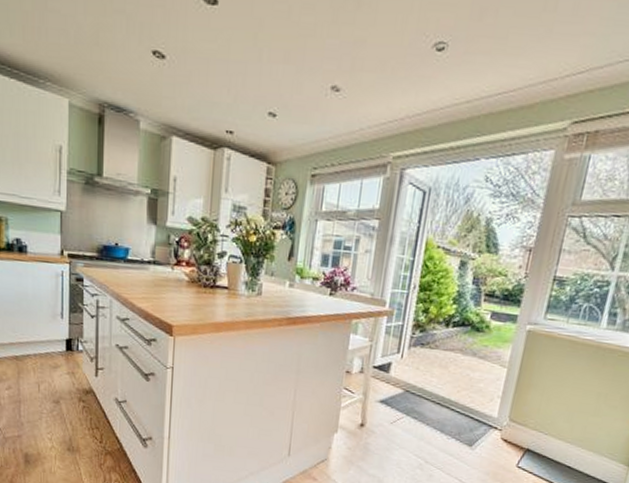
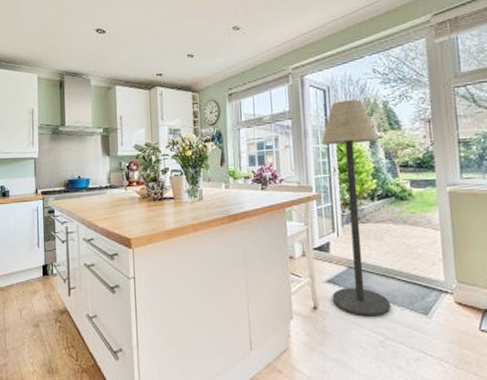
floor lamp: none [381,208,472,442] -> present [320,99,392,317]

